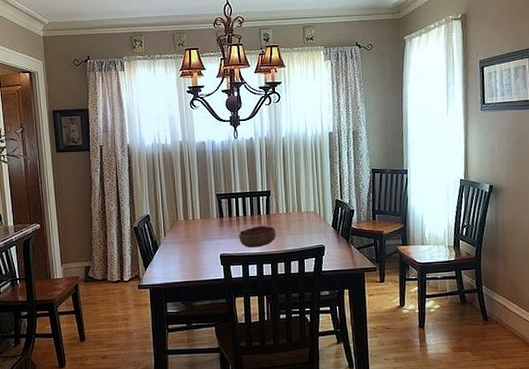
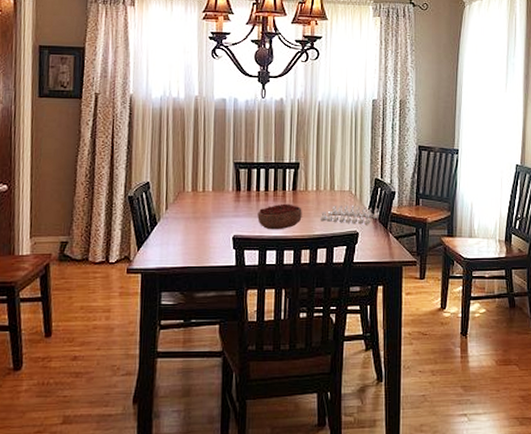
candle holder: none [291,223,341,239] -> present [320,204,379,225]

